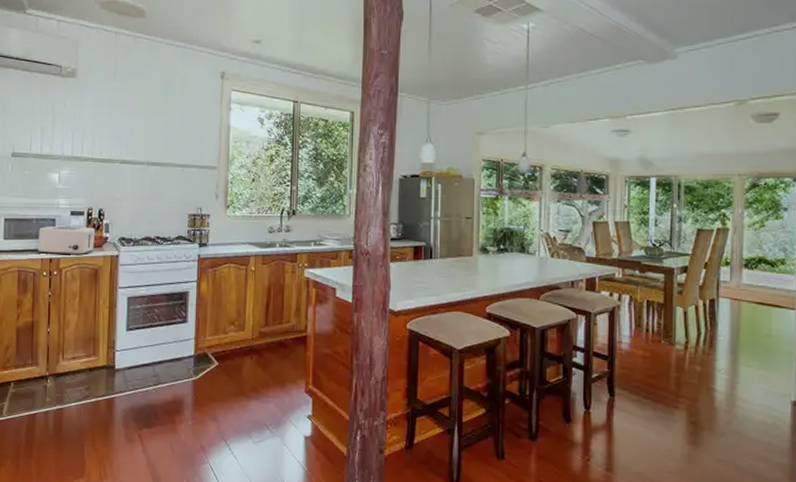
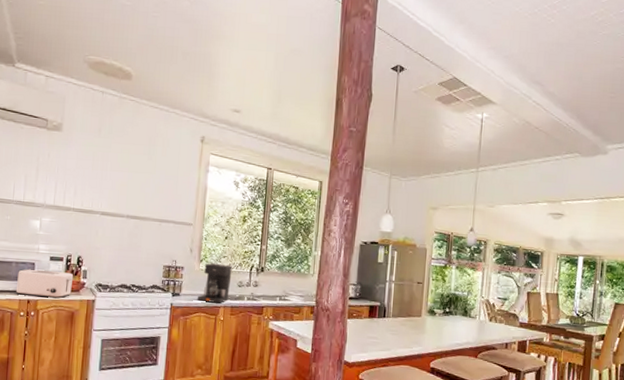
coffee maker: none [225,209,261,252] -> present [197,263,232,303]

